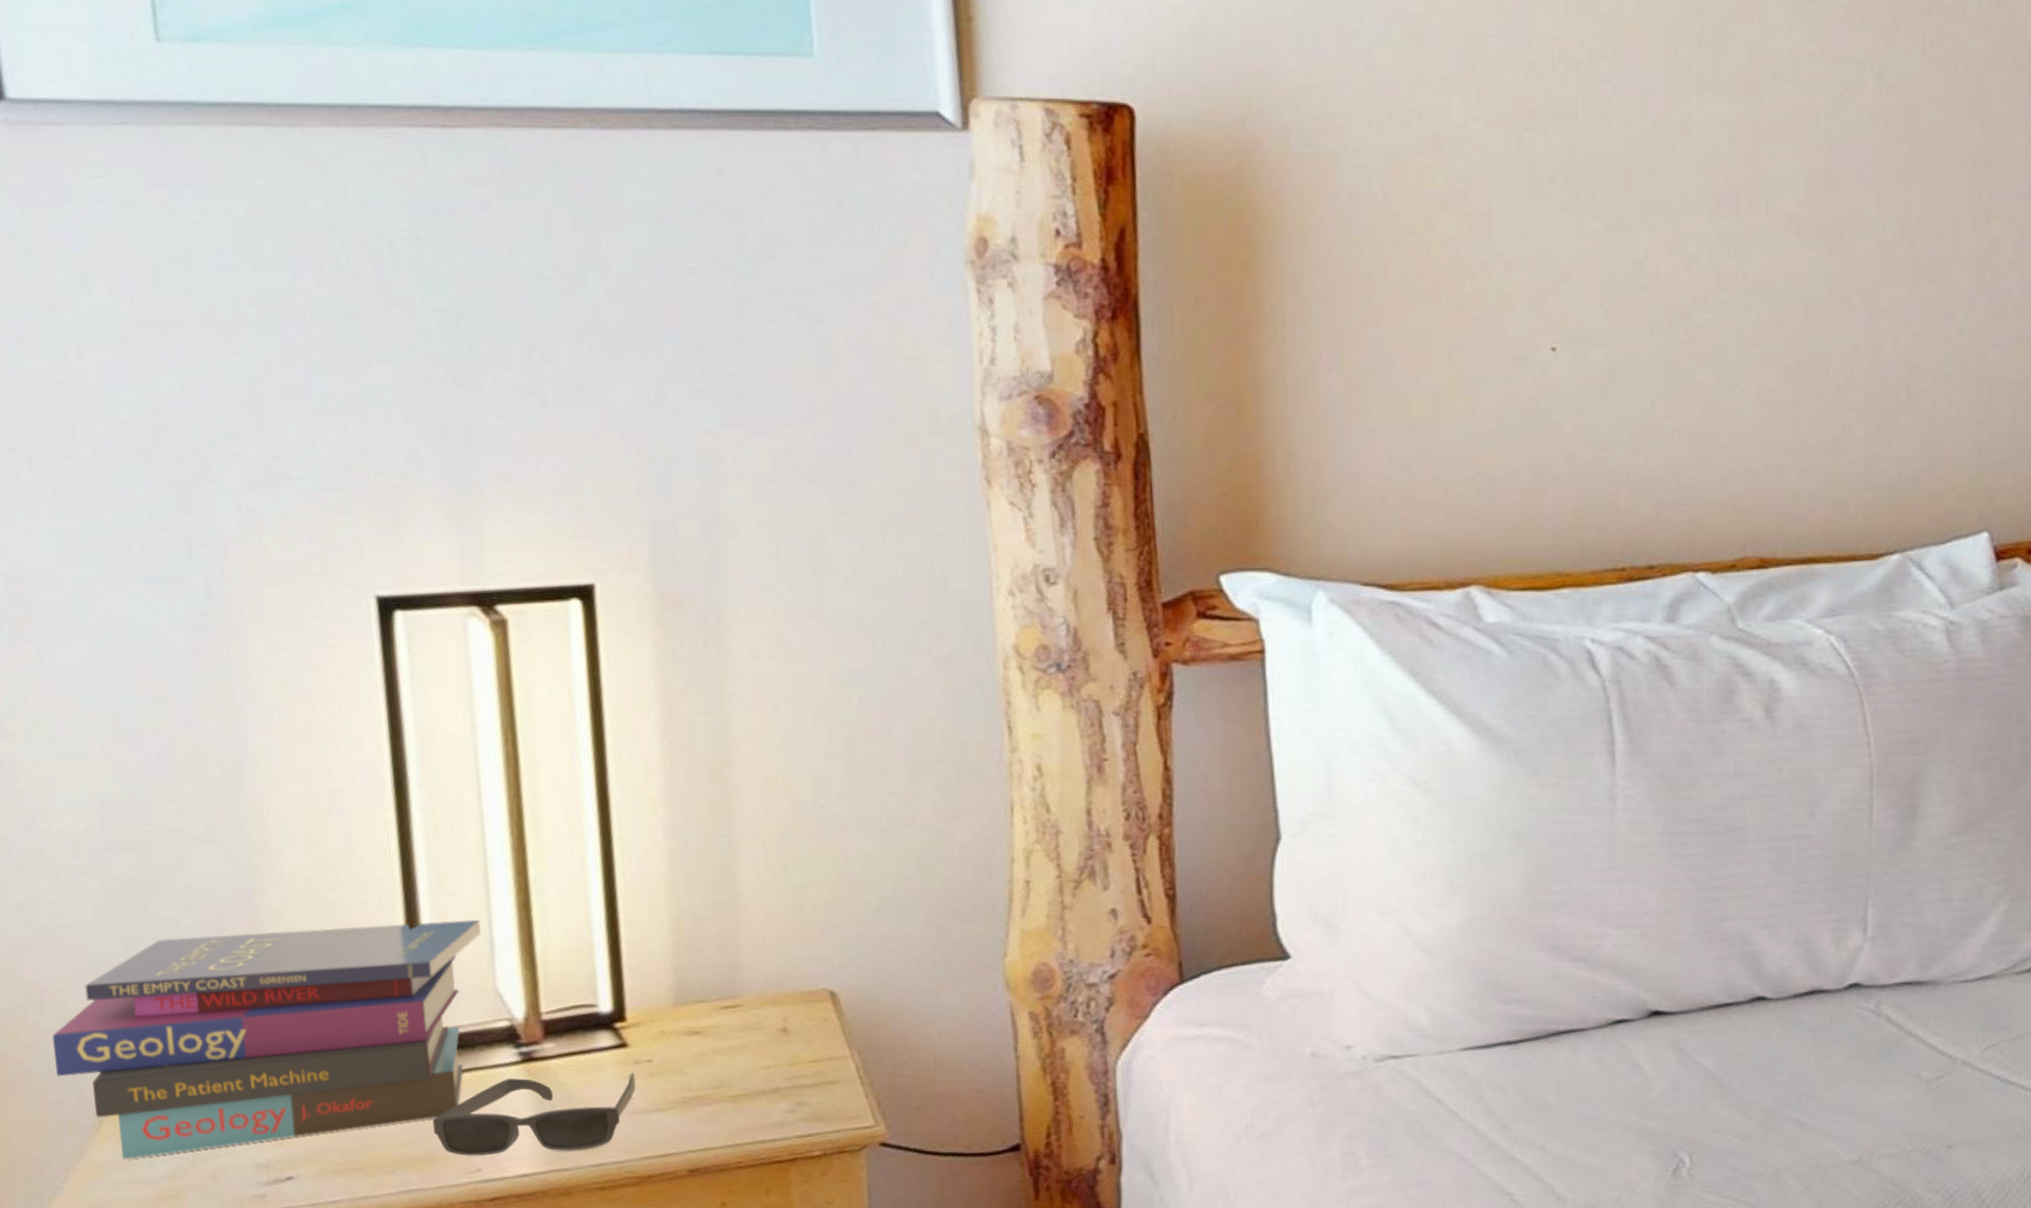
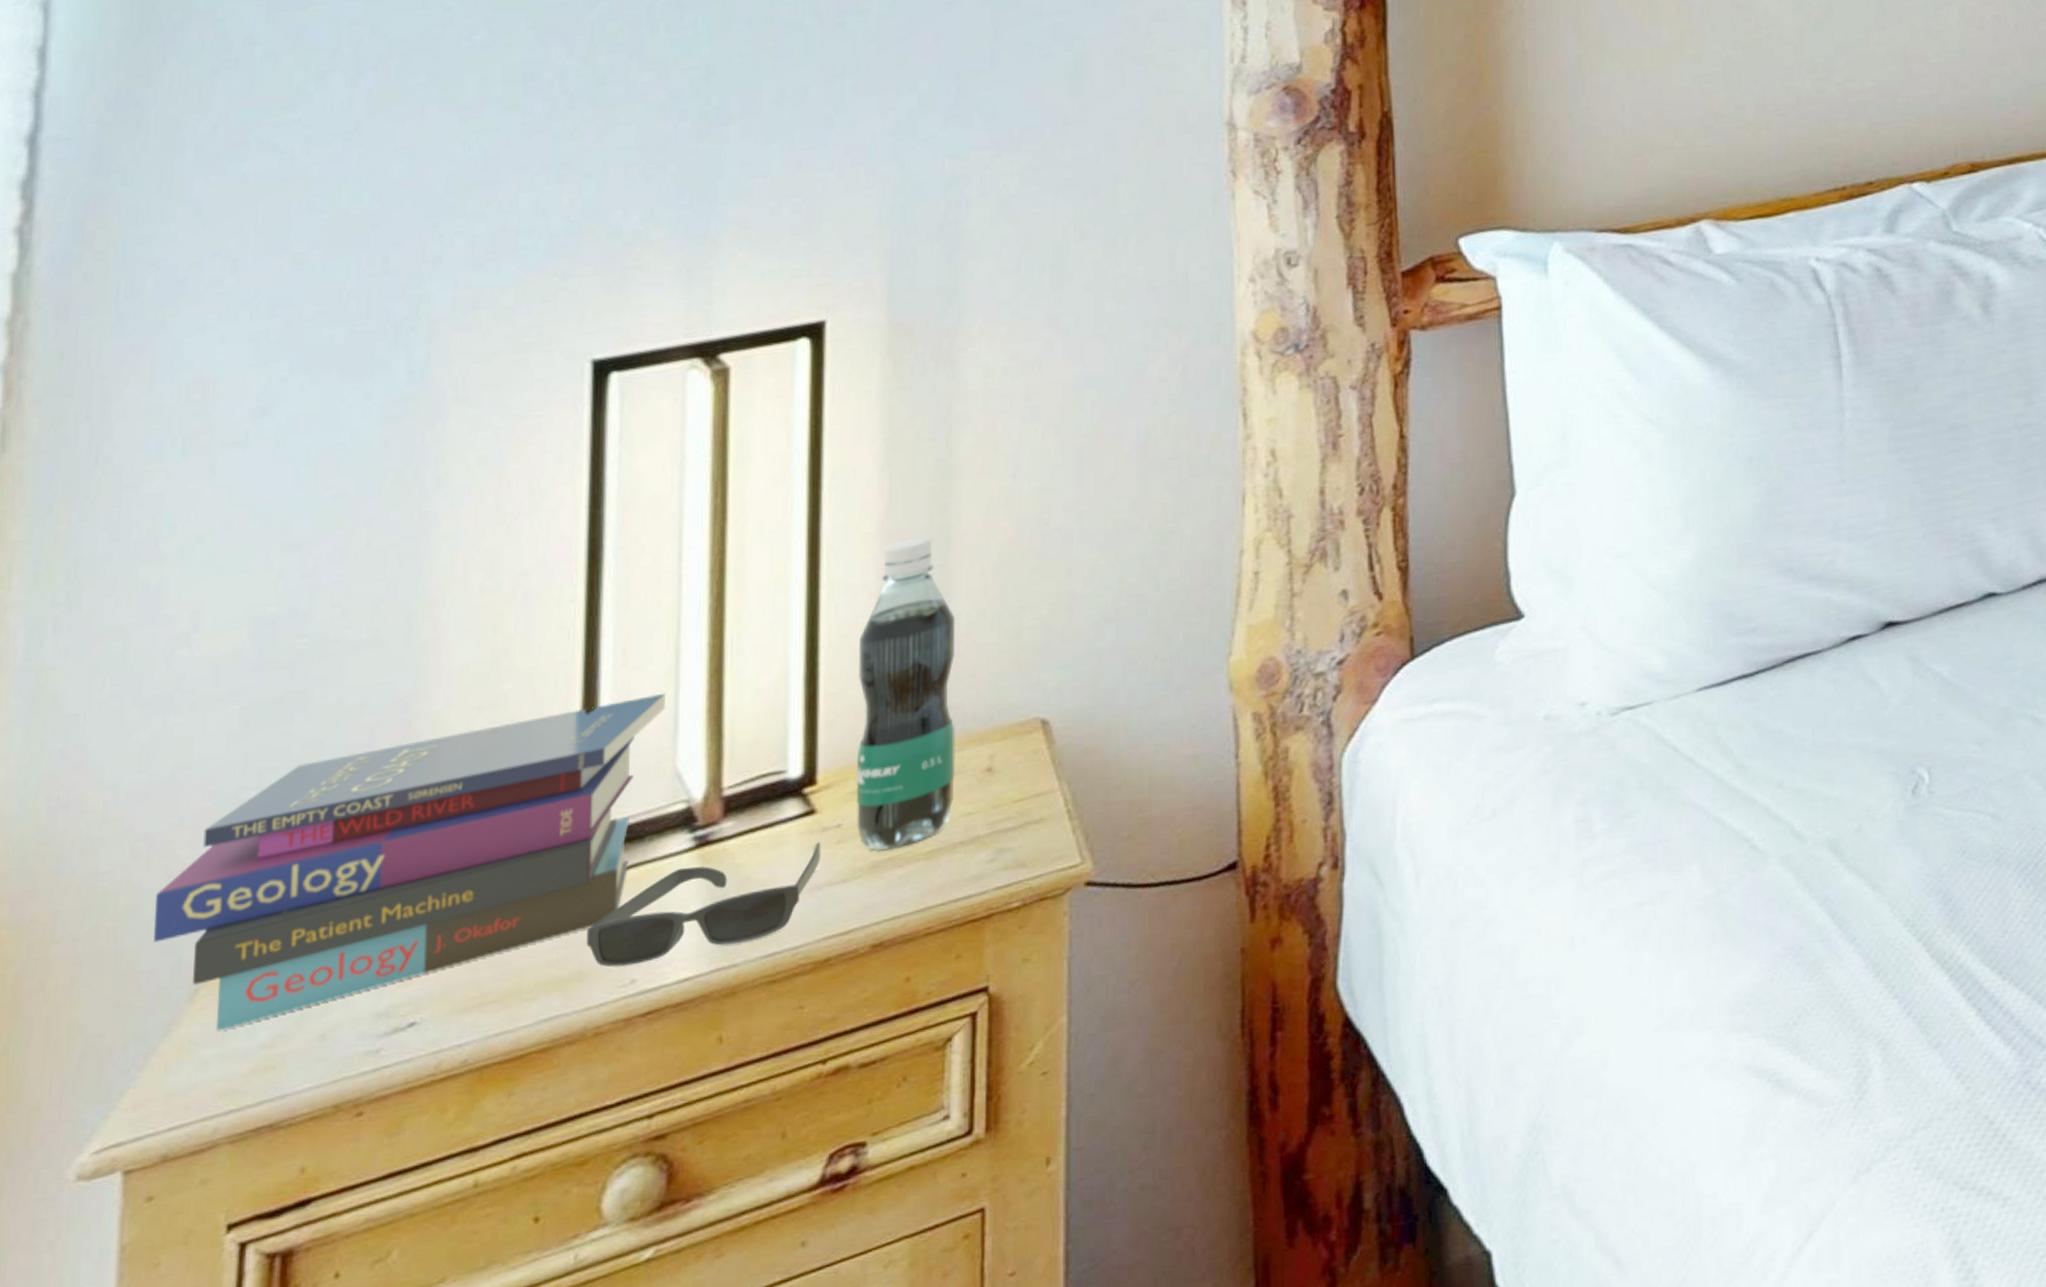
bottle: none [653,805,754,1088] -> present [856,536,955,851]

